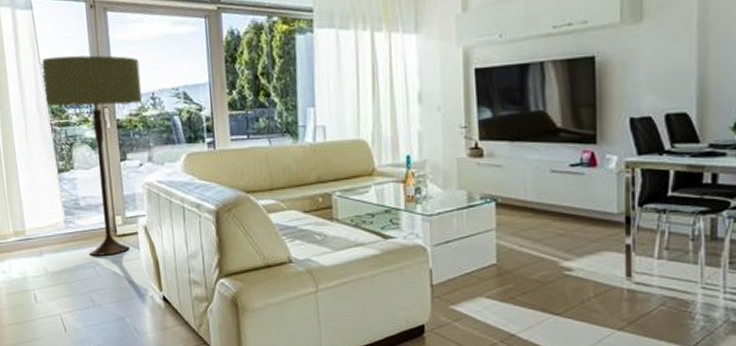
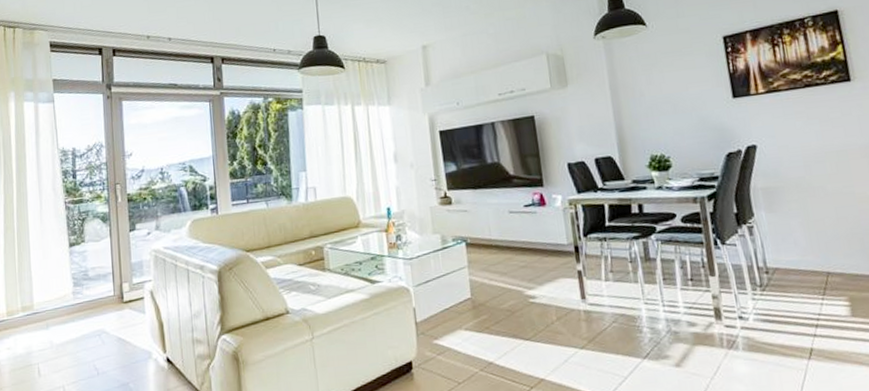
floor lamp: present [42,55,142,256] -> none [59,138,152,324]

